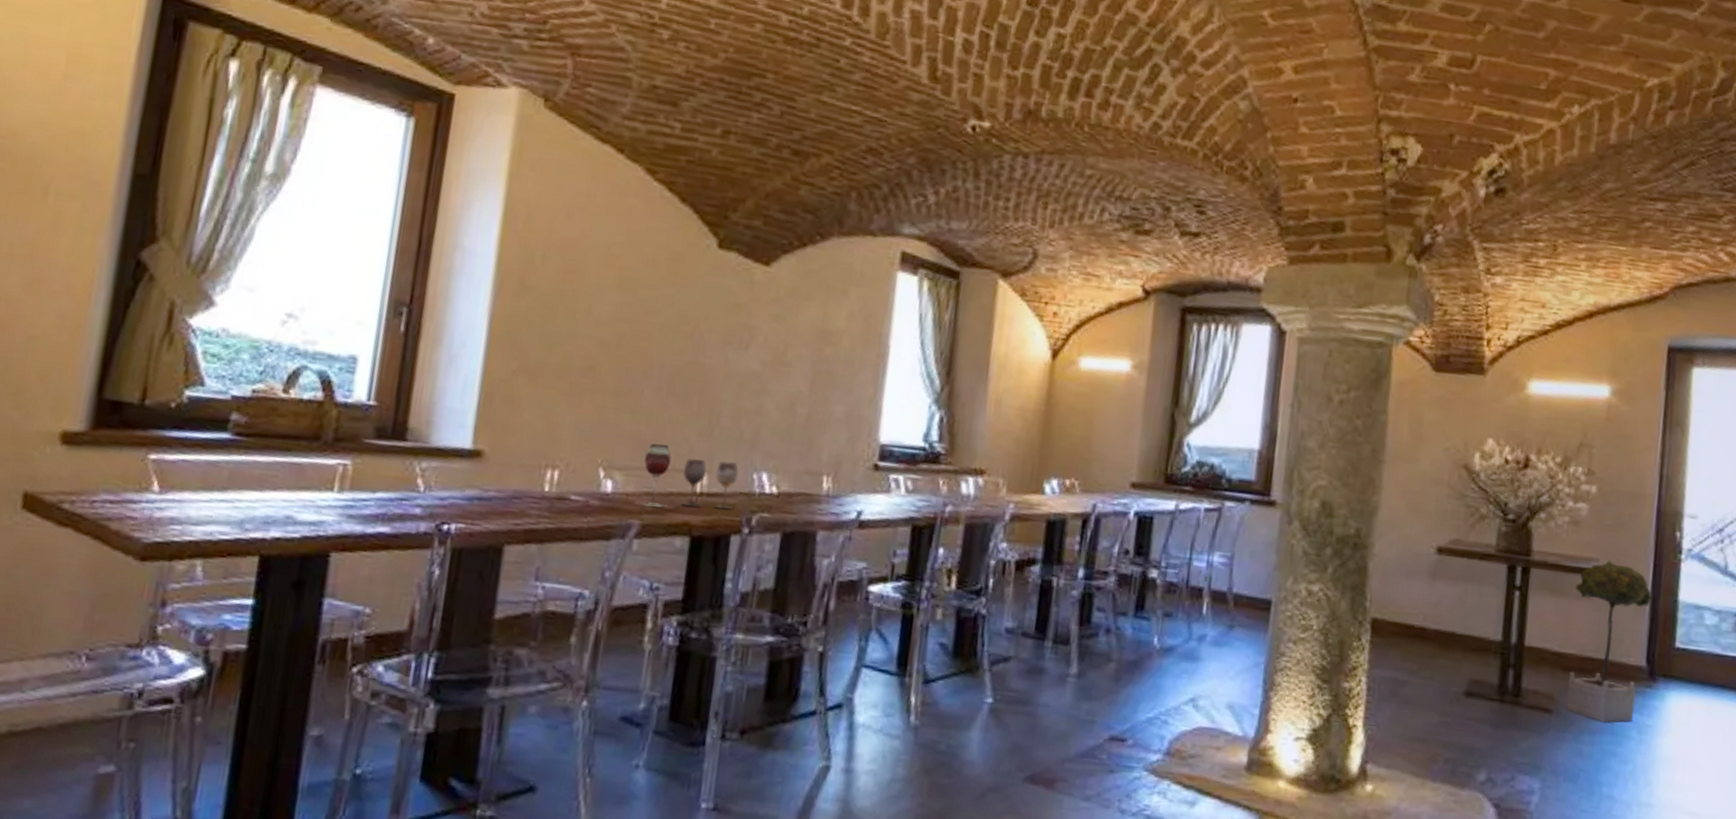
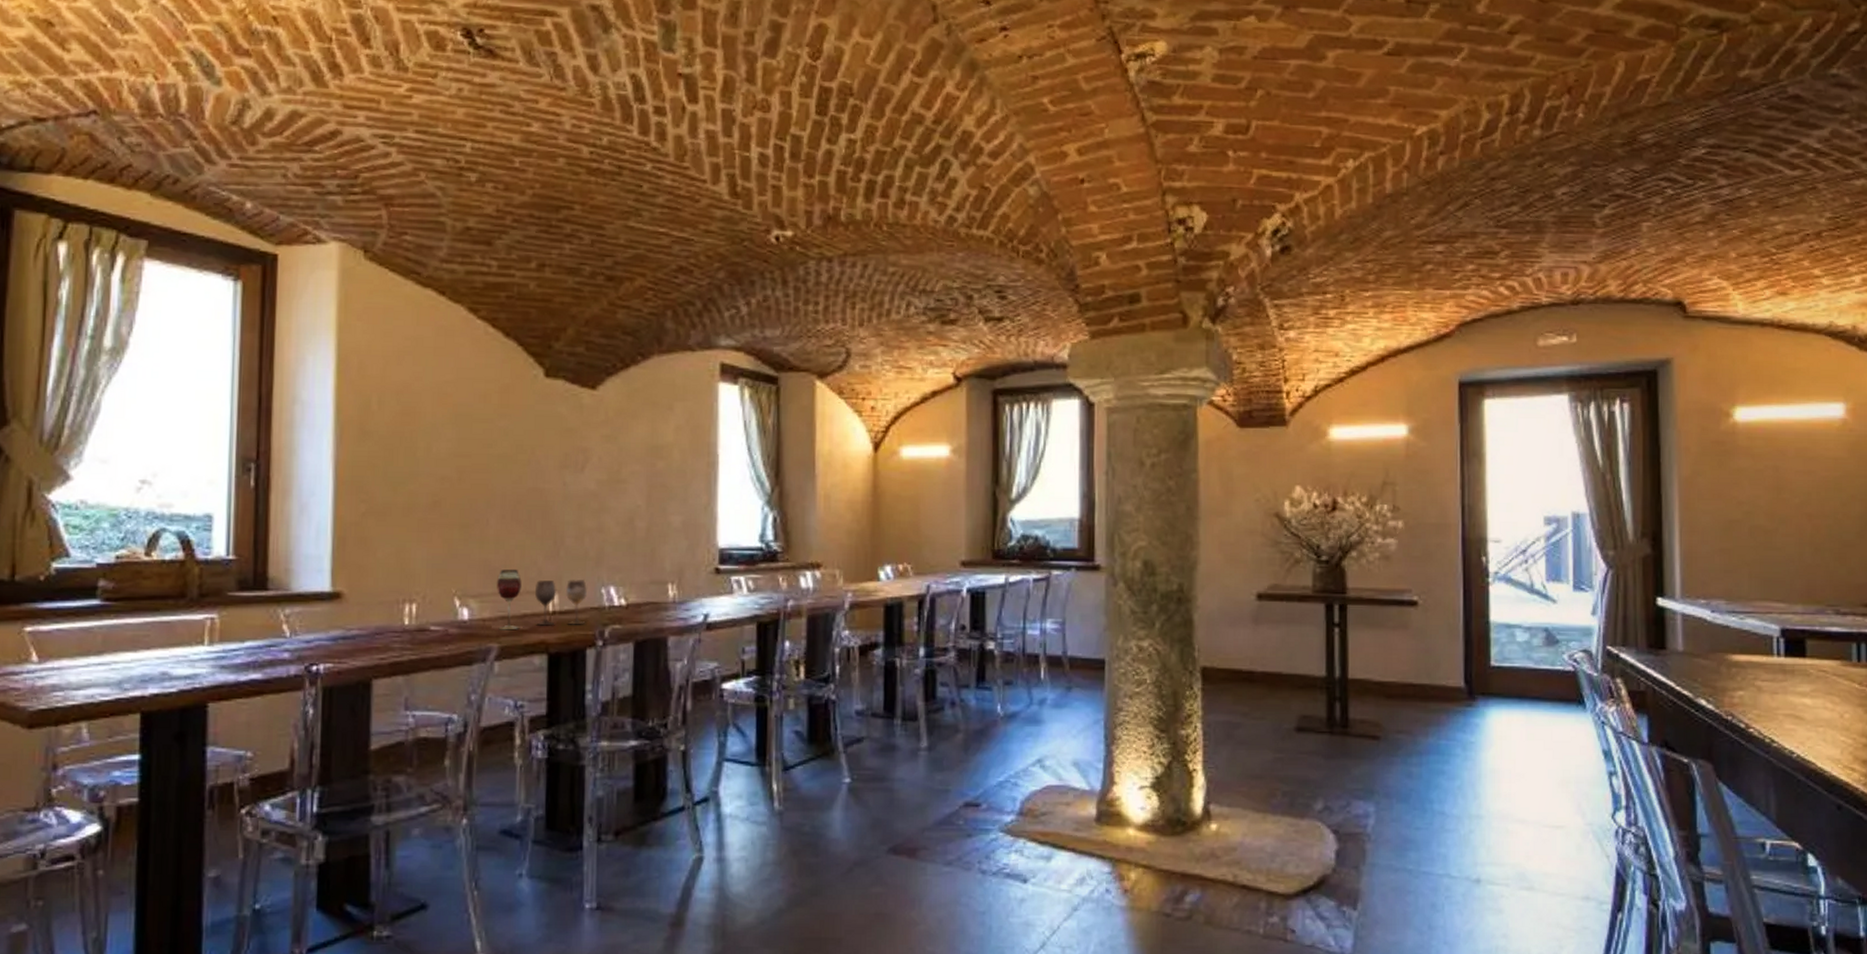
potted tree: present [1566,560,1653,724] -> none [1390,590,1465,744]

